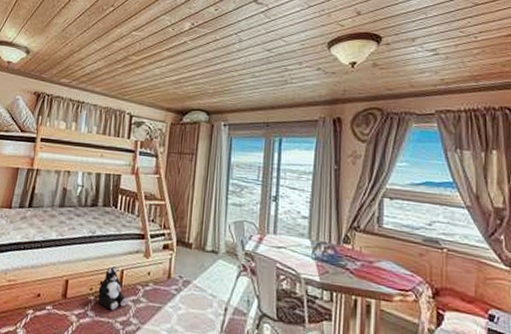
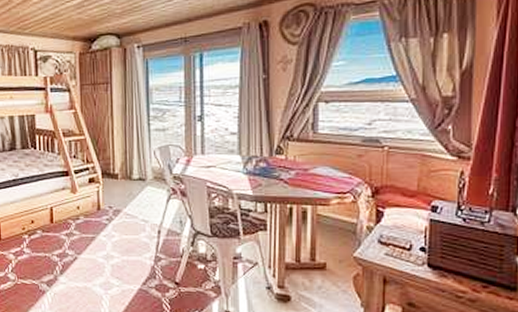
plush toy: present [97,266,129,310] -> none [31,205,62,245]

